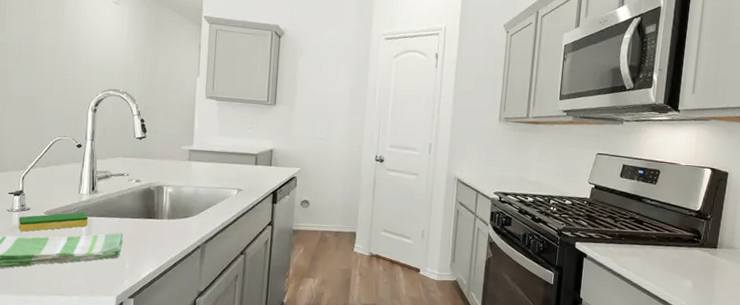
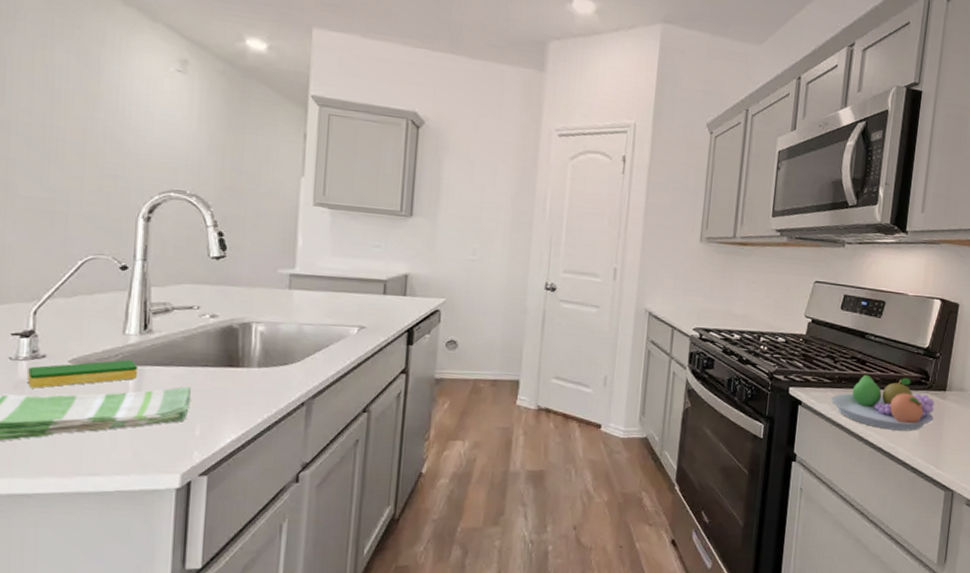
fruit bowl: none [612,232,707,282] -> present [831,374,935,431]

